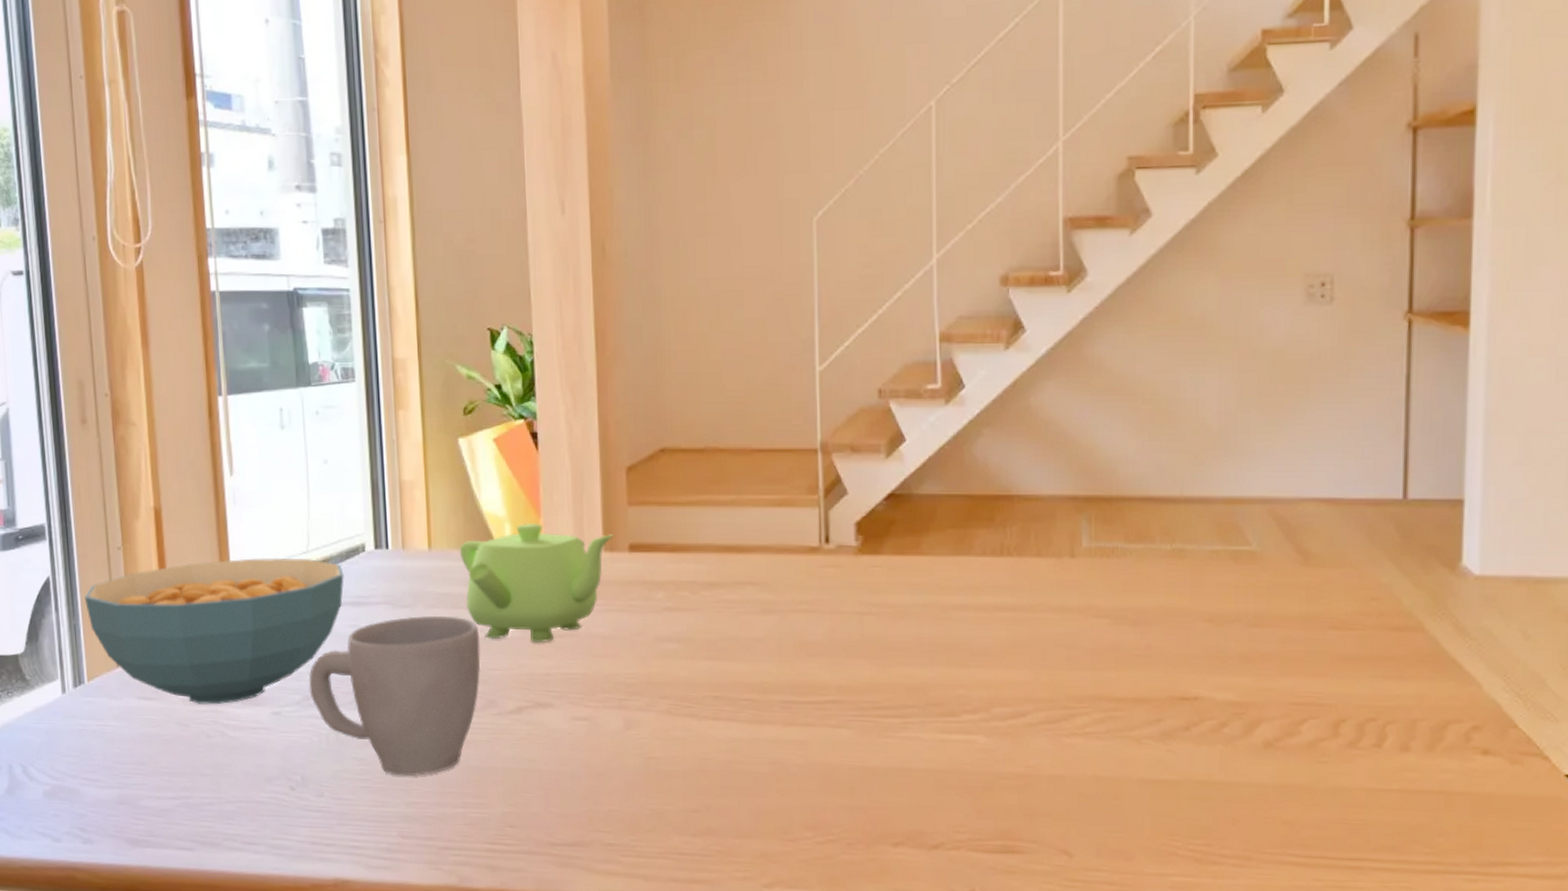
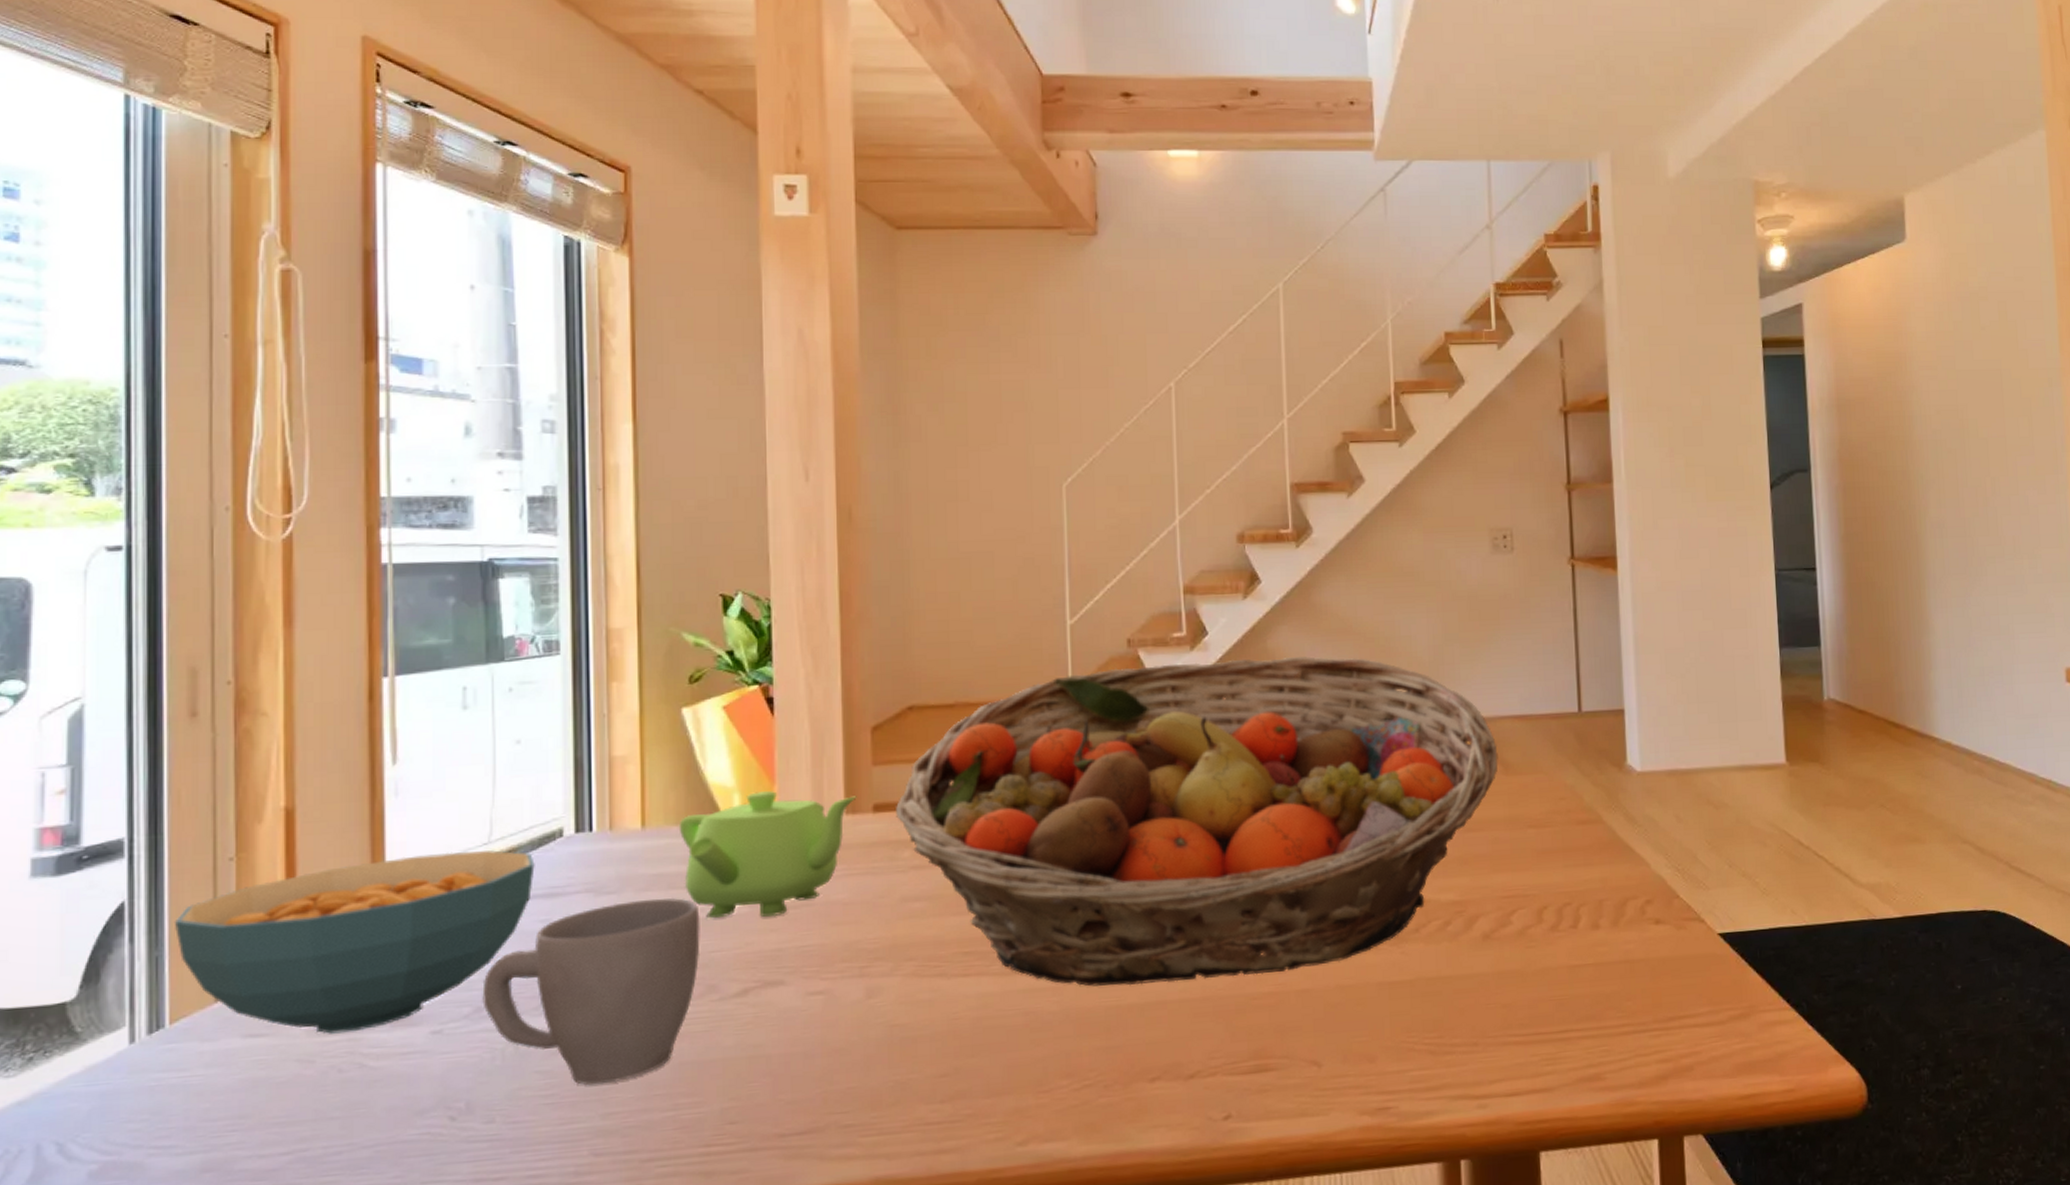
fruit basket: none [650,416,1297,754] -> present [896,656,1498,987]

